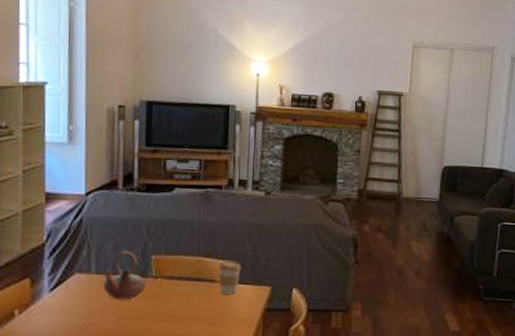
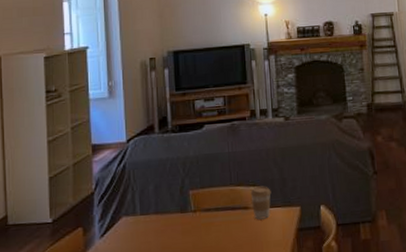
teapot: present [103,250,147,300] -> none [148,189,187,238]

